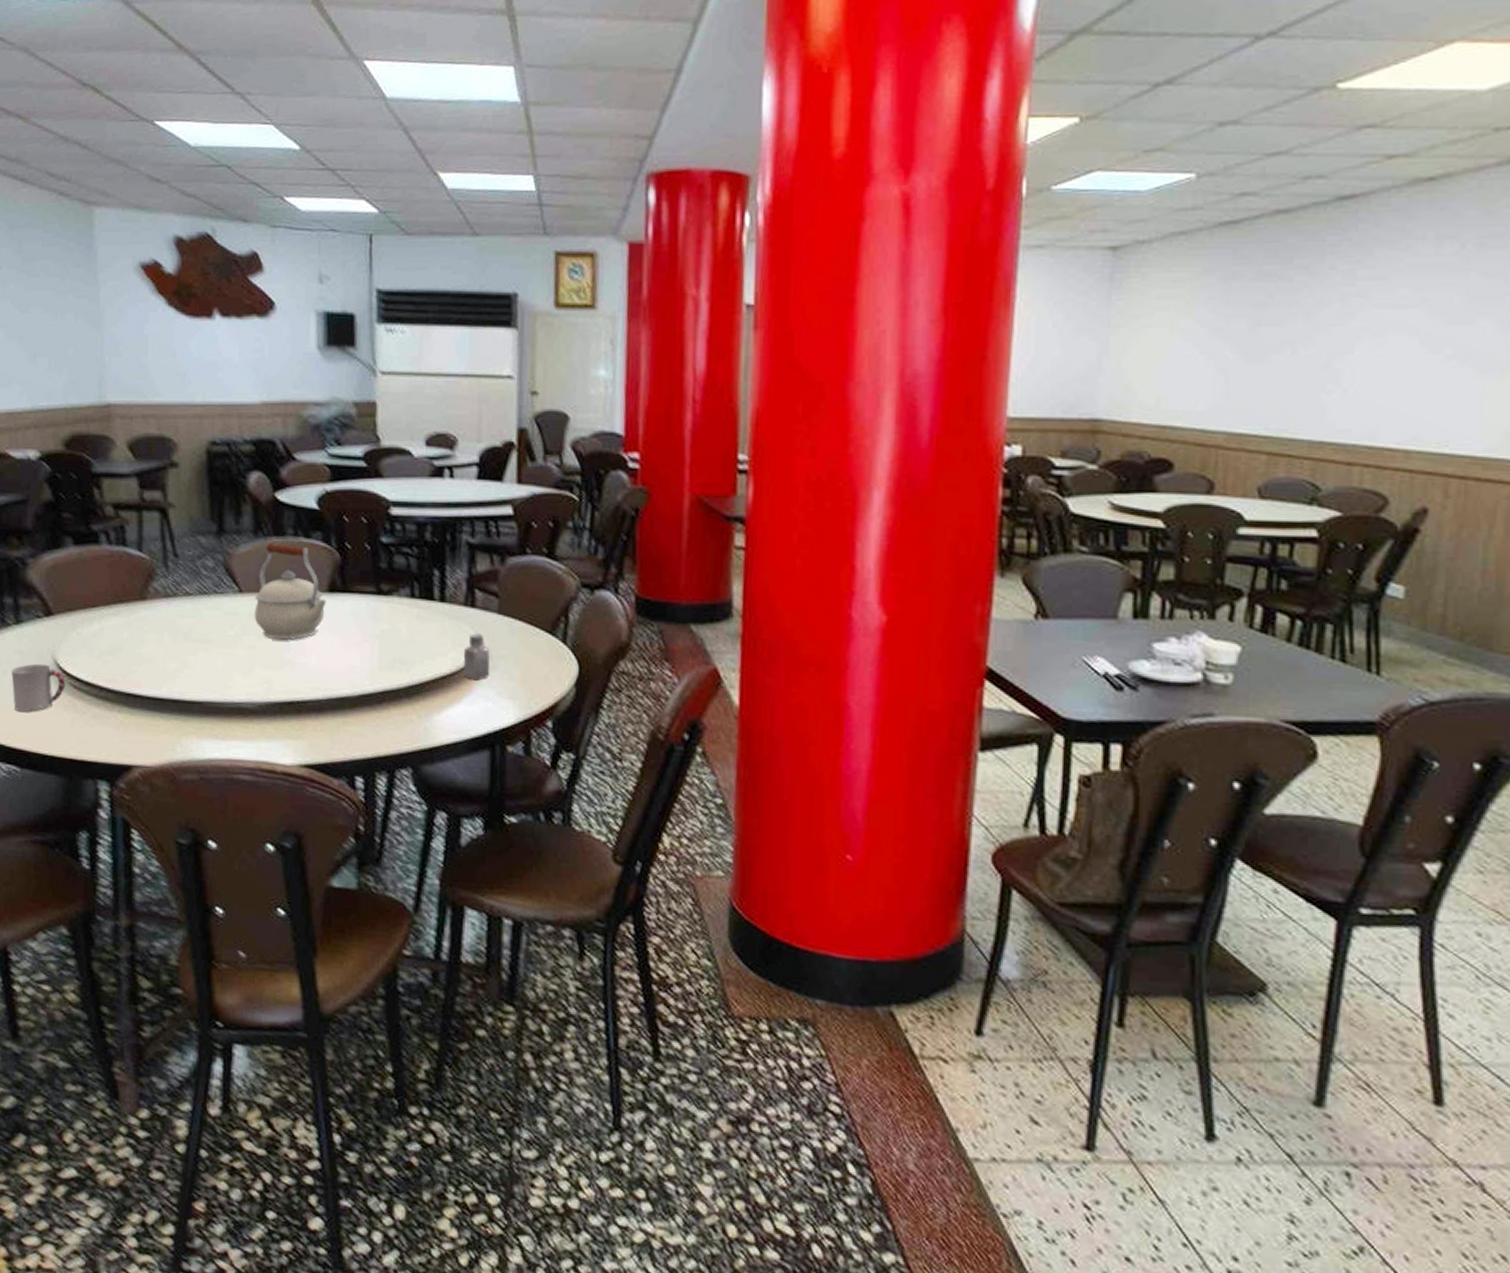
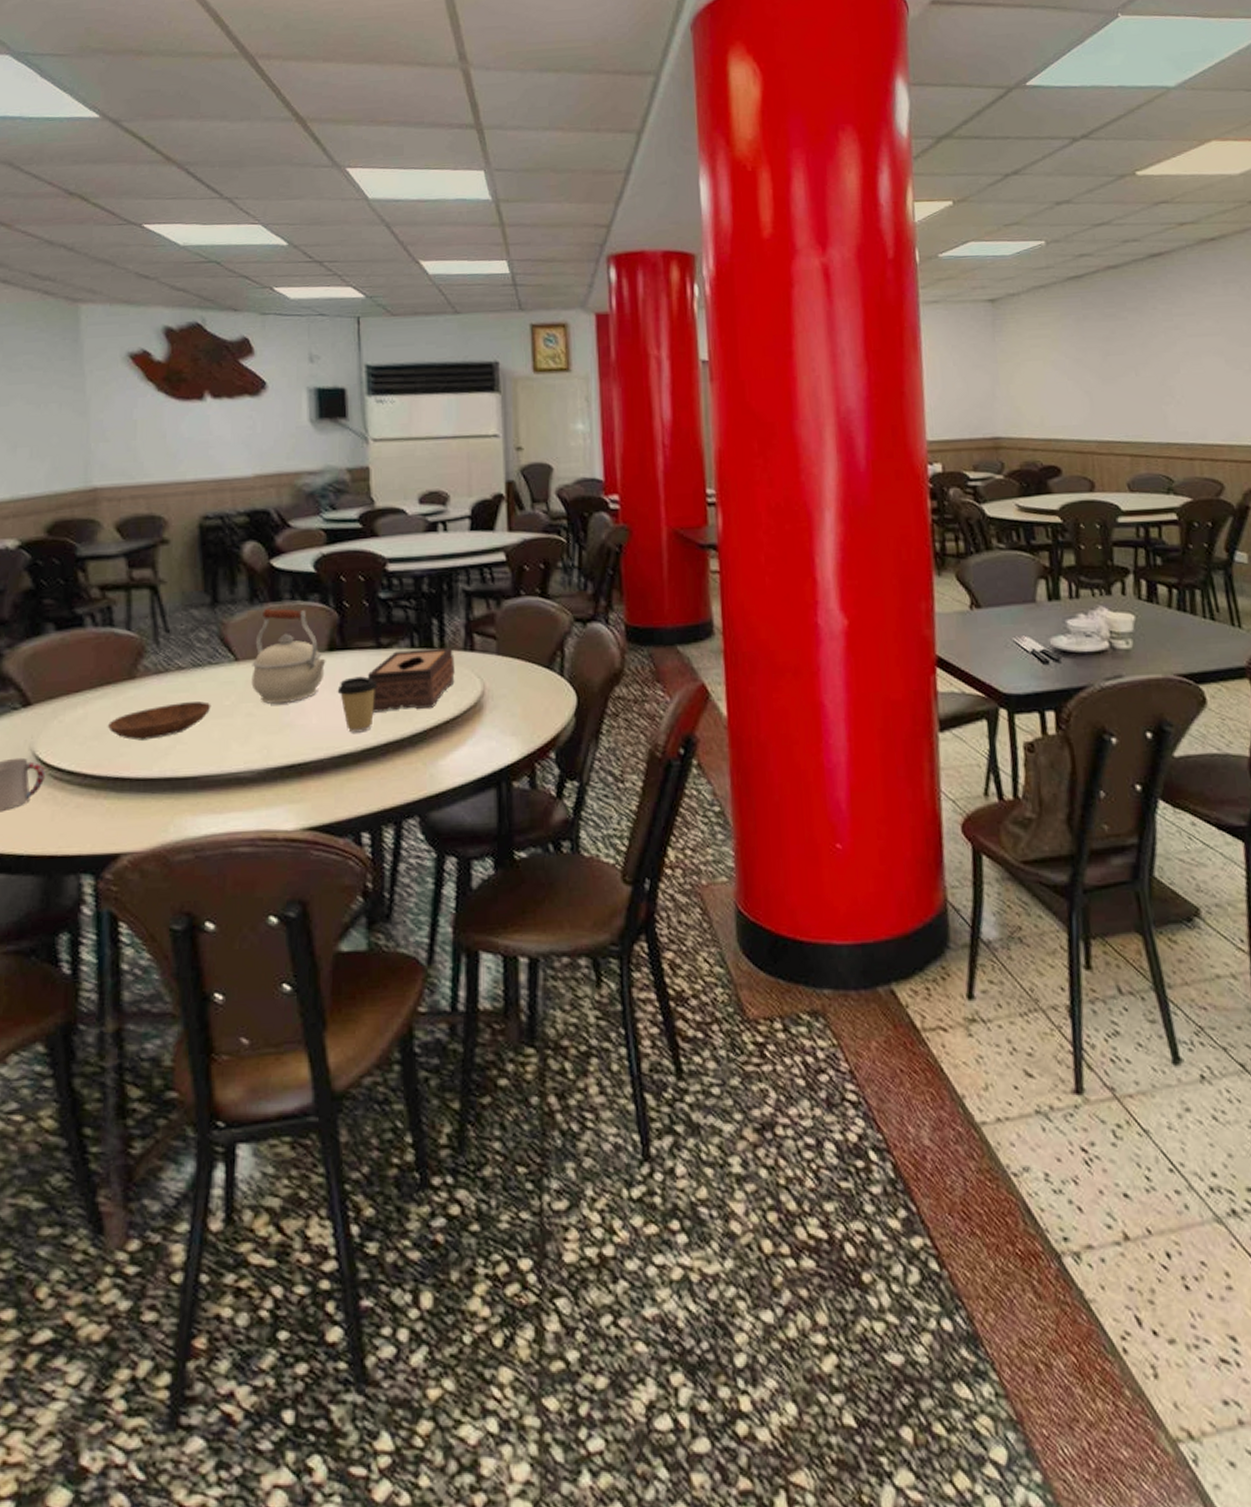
bowl: none [120,628,216,661] -> present [107,701,211,741]
coffee cup: none [336,621,377,678] -> present [337,676,378,733]
tissue box: none [366,599,455,661] -> present [367,648,455,713]
saltshaker: present [463,633,490,681] -> none [465,675,492,722]

